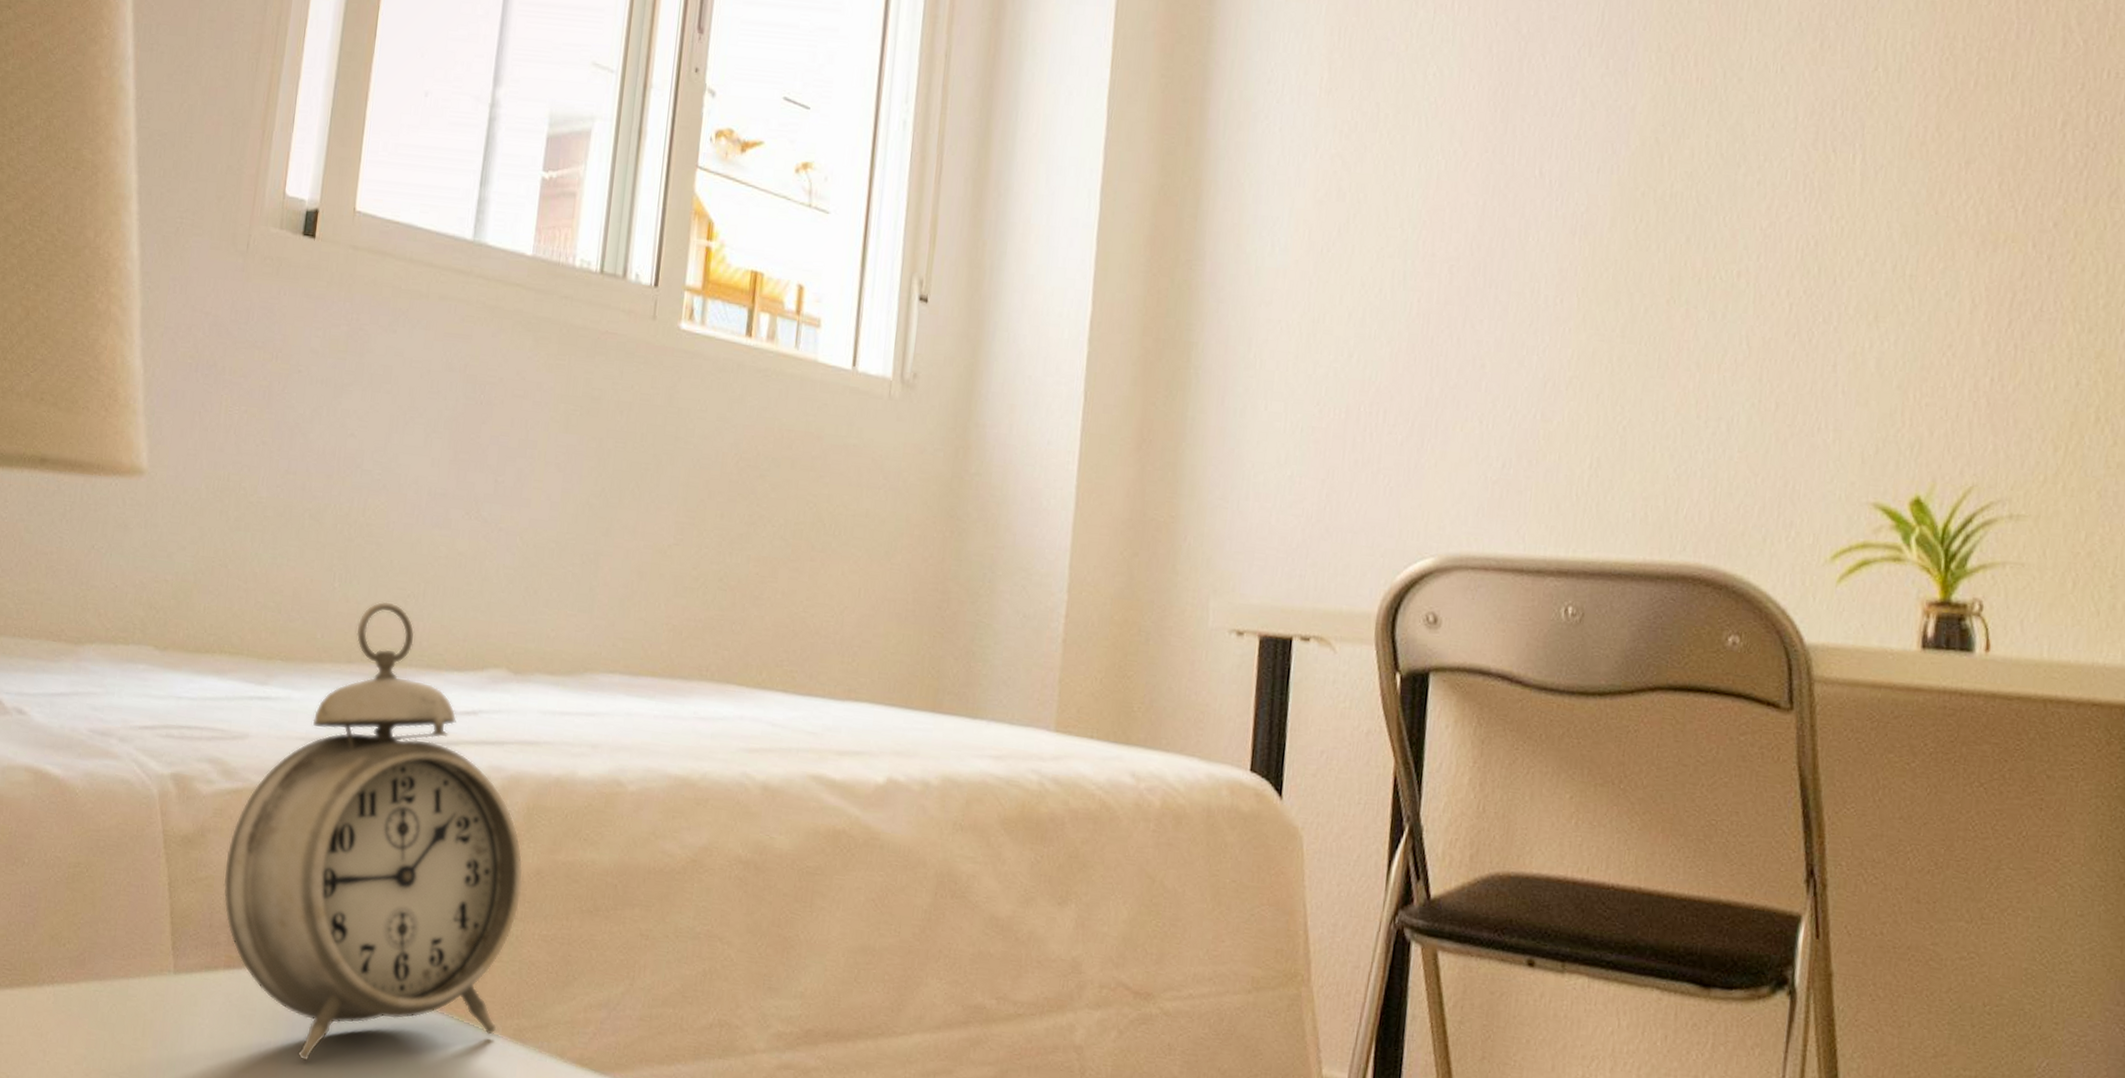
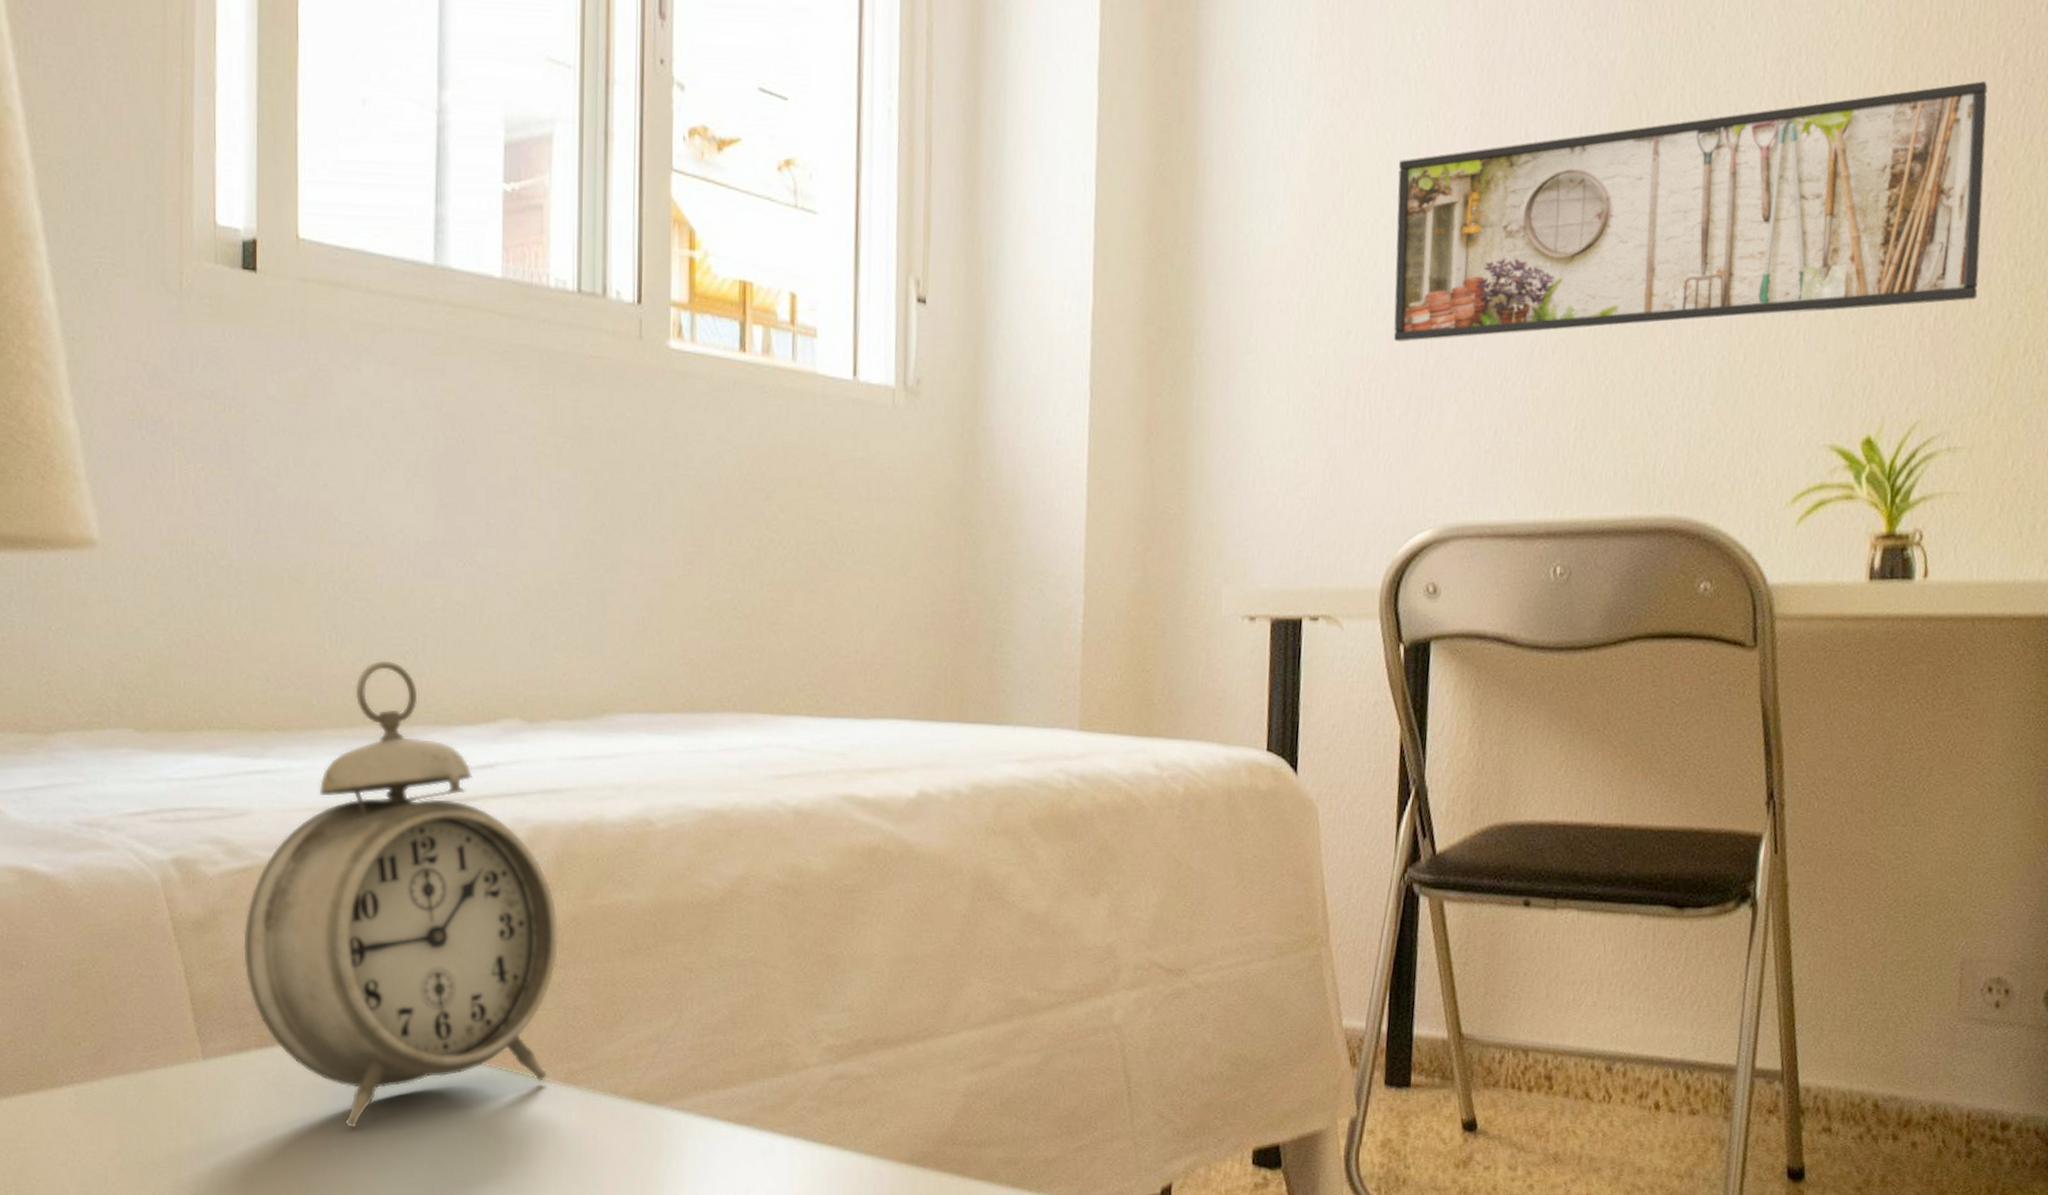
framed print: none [1397,143,2045,369] -> present [1393,81,1988,343]

